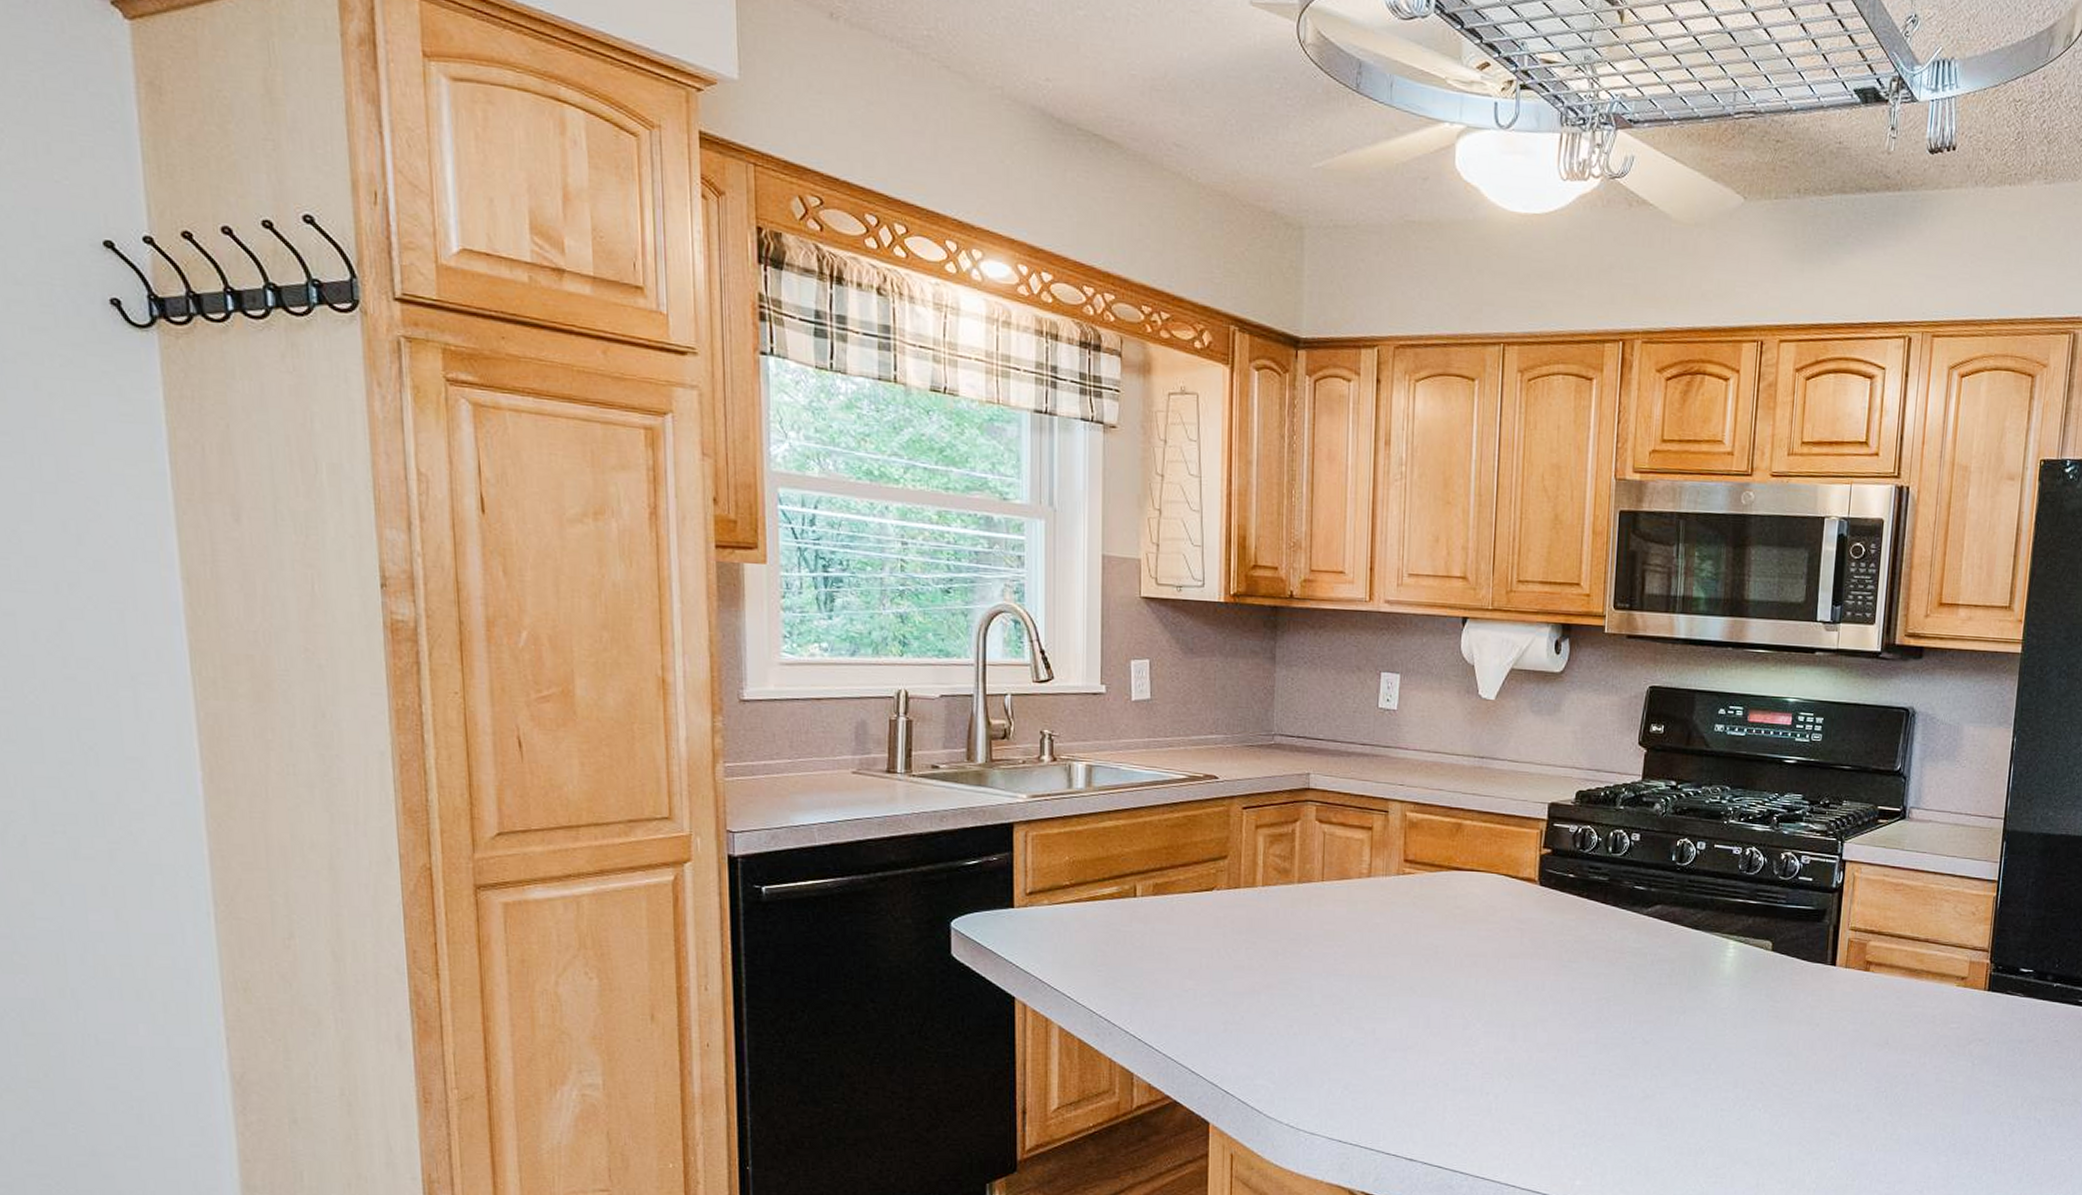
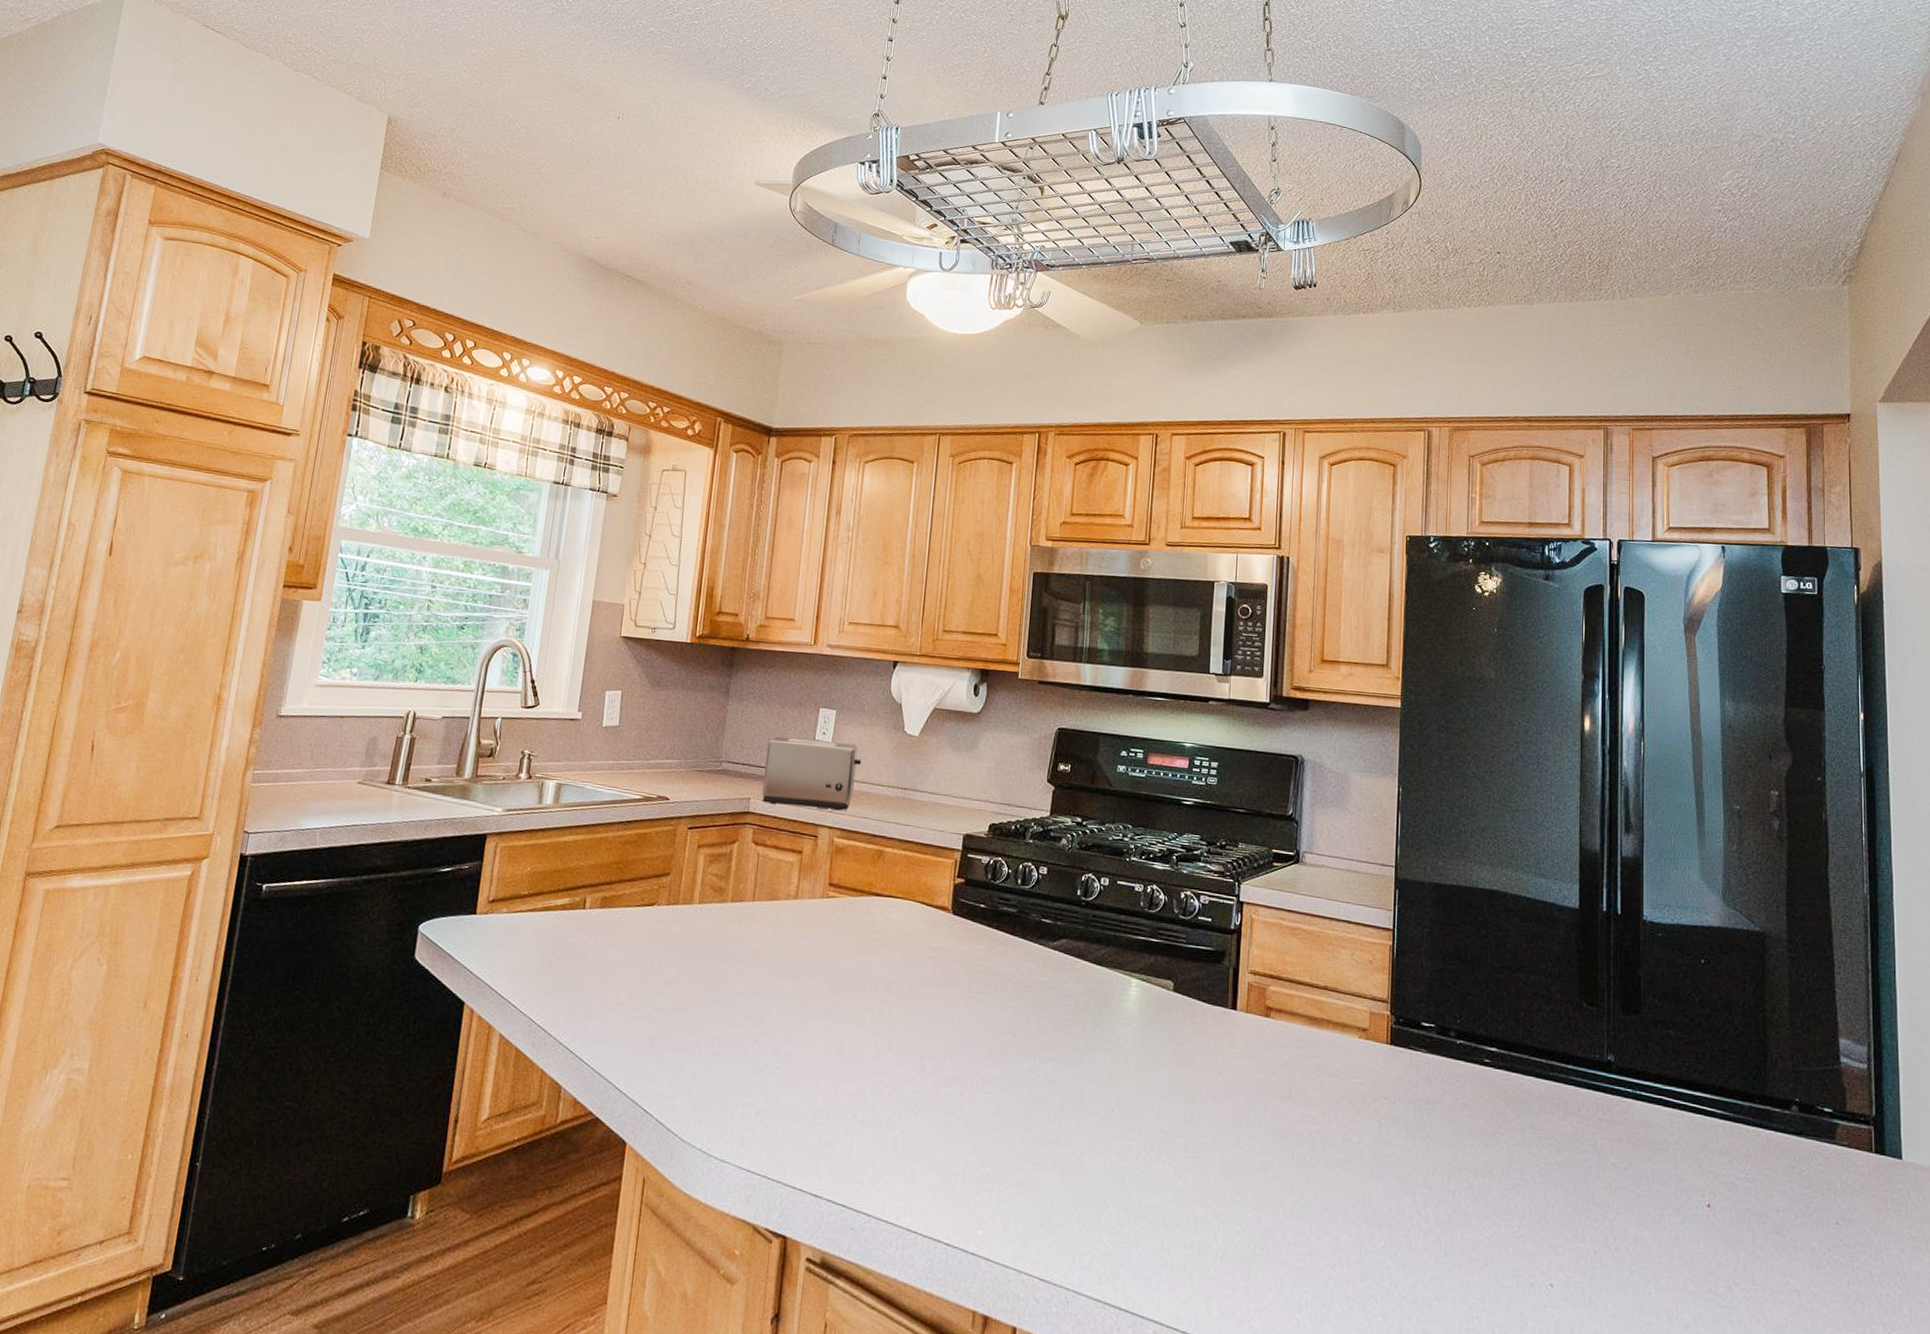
toaster: none [1323,705,1432,784] -> present [762,736,862,811]

